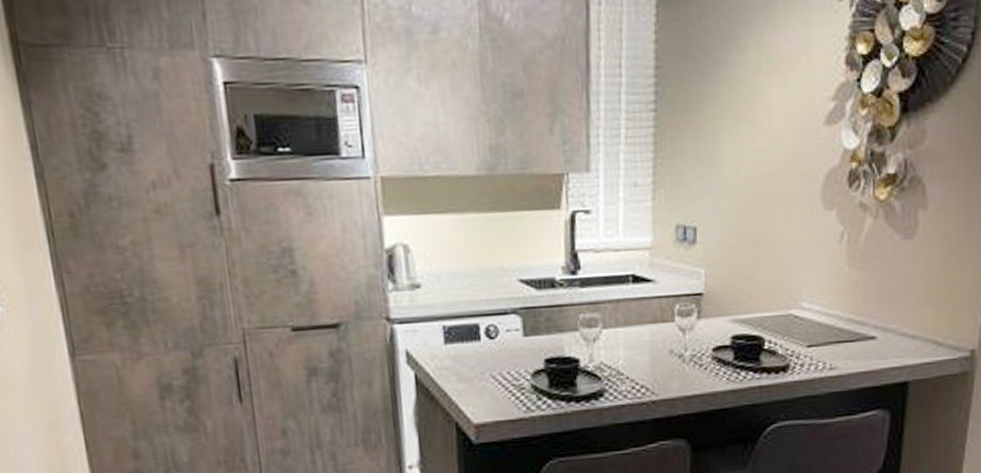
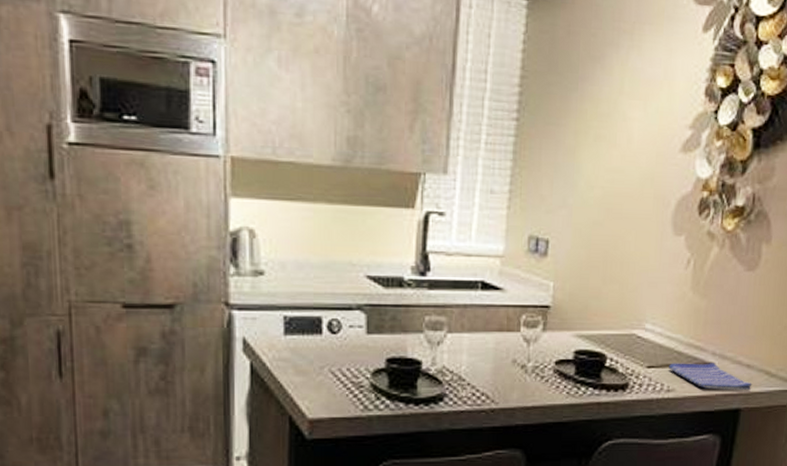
dish towel: none [830,337,919,364] -> present [669,363,752,391]

